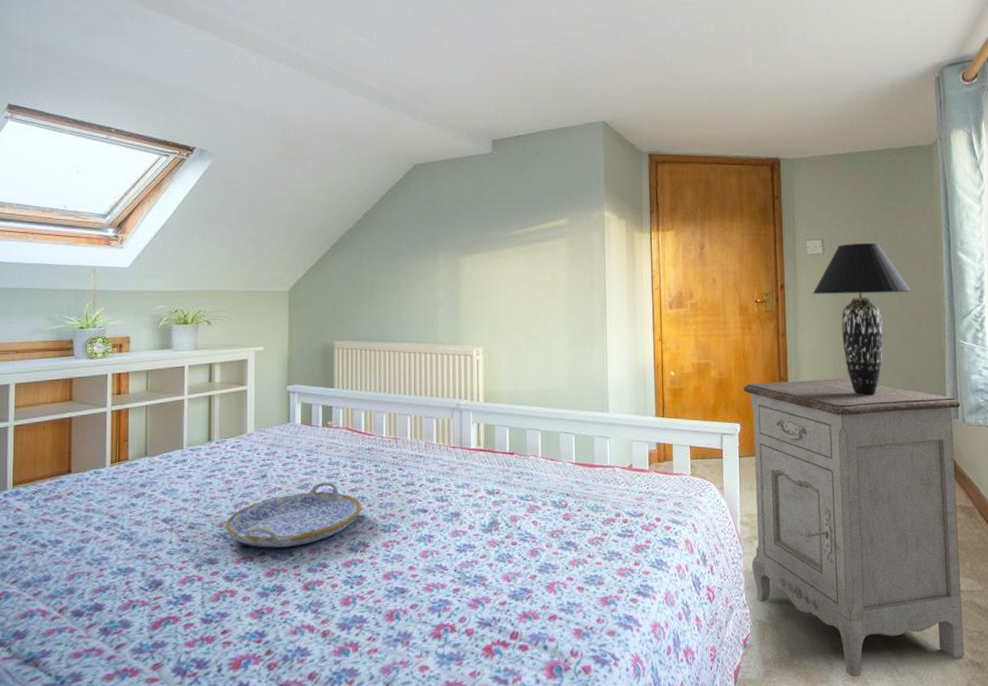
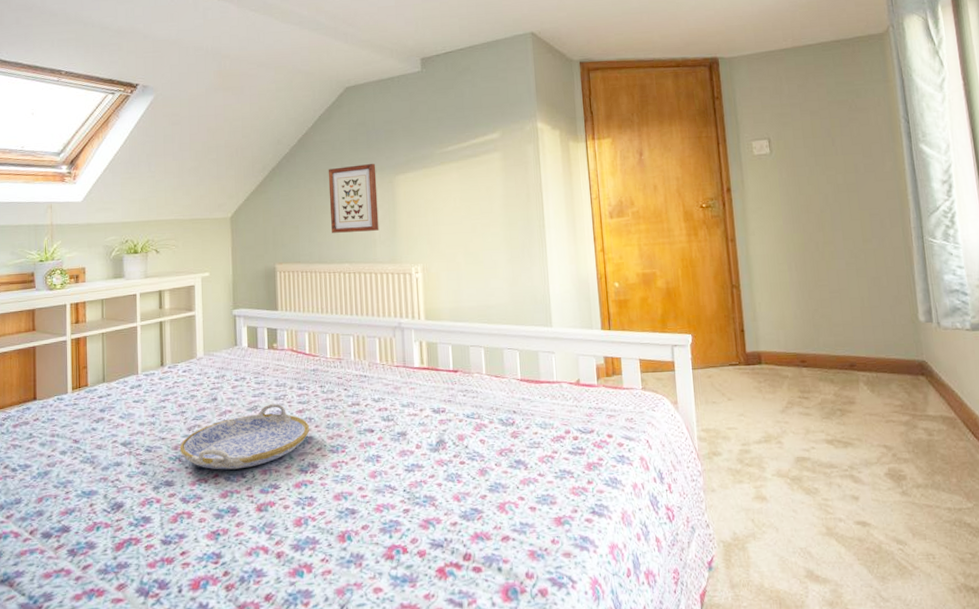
wall art: none [392,243,442,312] -> present [328,163,379,233]
nightstand: present [743,378,965,678] -> none [692,283,957,603]
table lamp: present [813,242,912,396] -> none [762,139,871,301]

